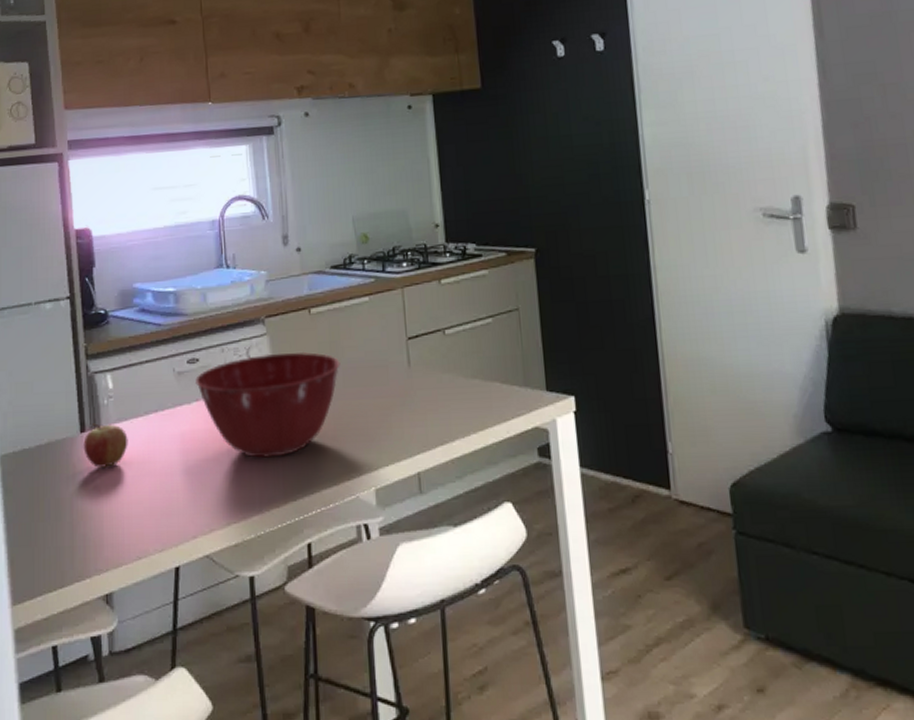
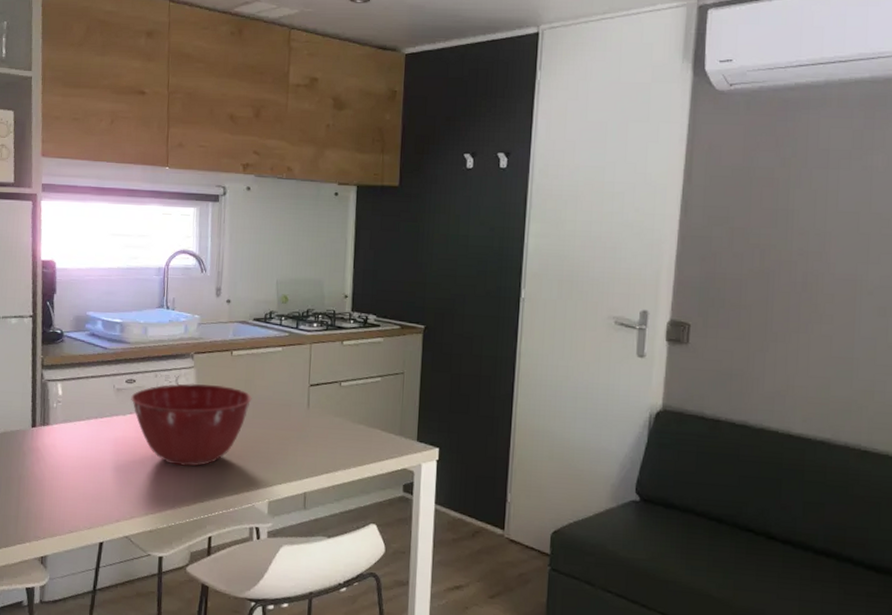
fruit: present [83,423,128,468] -> none [33,421,71,458]

